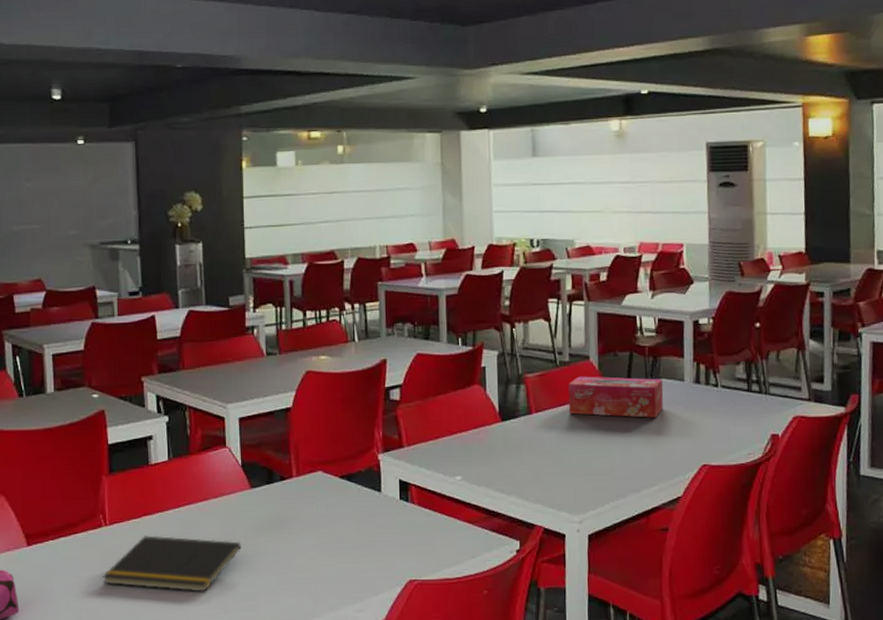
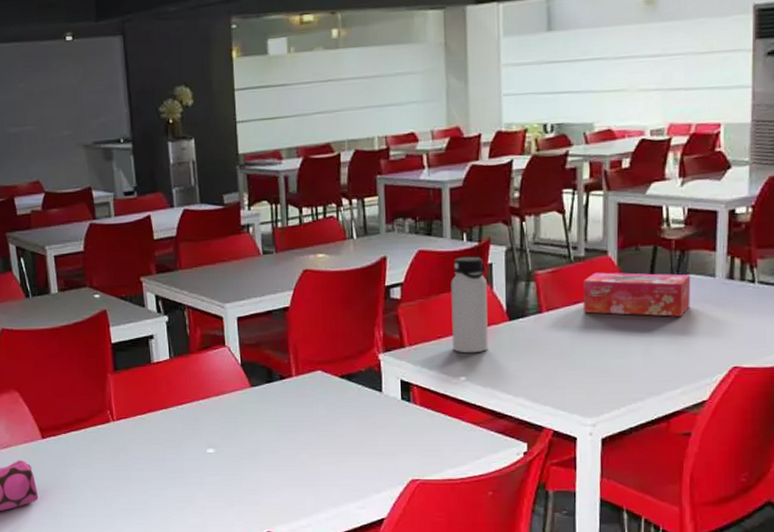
notepad: present [102,535,241,592] -> none [112,431,243,486]
water bottle: none [447,360,482,453] -> present [451,256,488,354]

